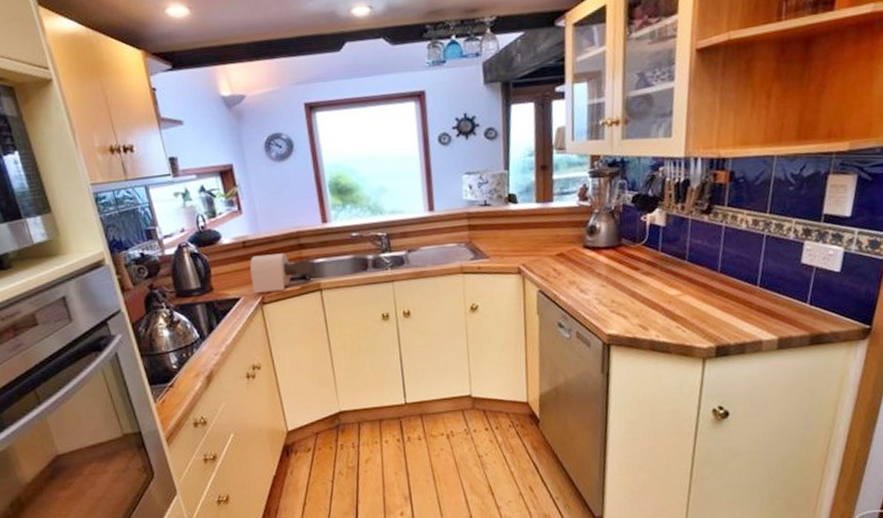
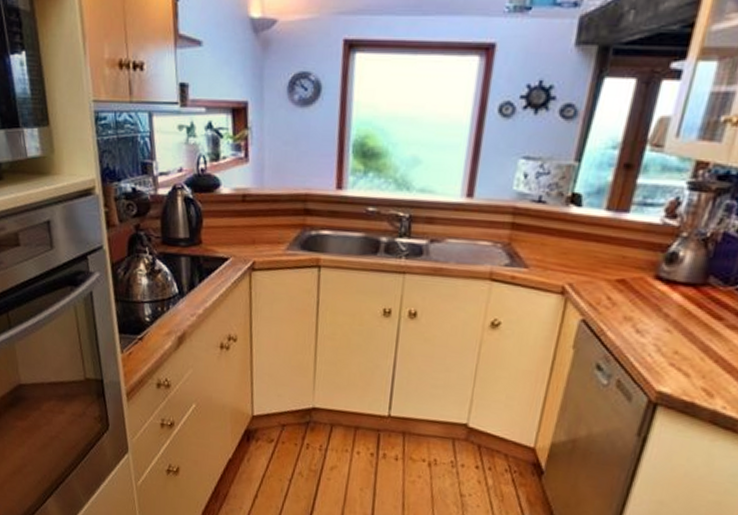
paper towel holder: present [249,253,315,293] -> none [243,213,318,259]

